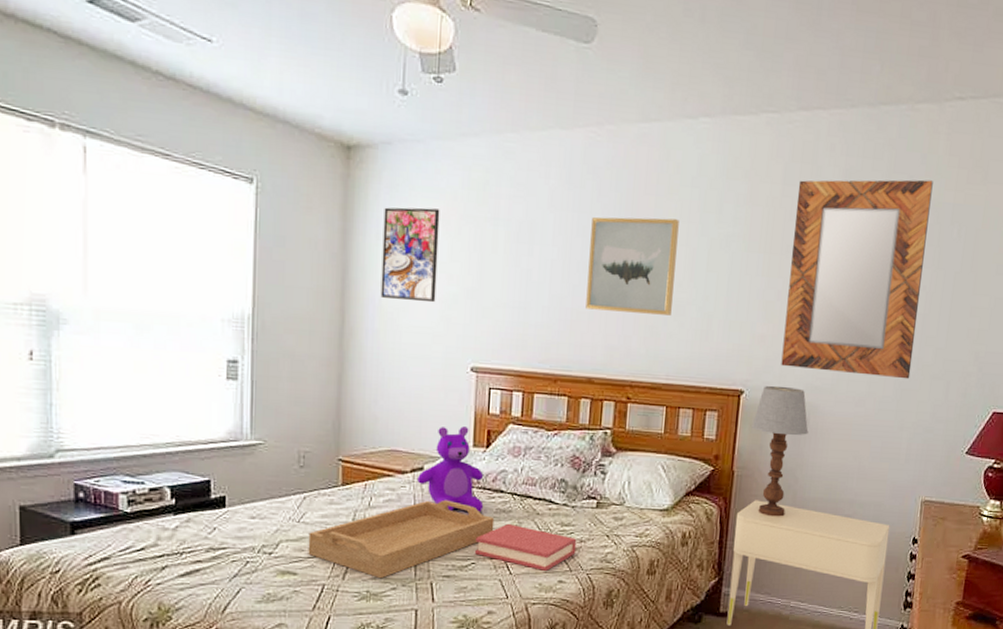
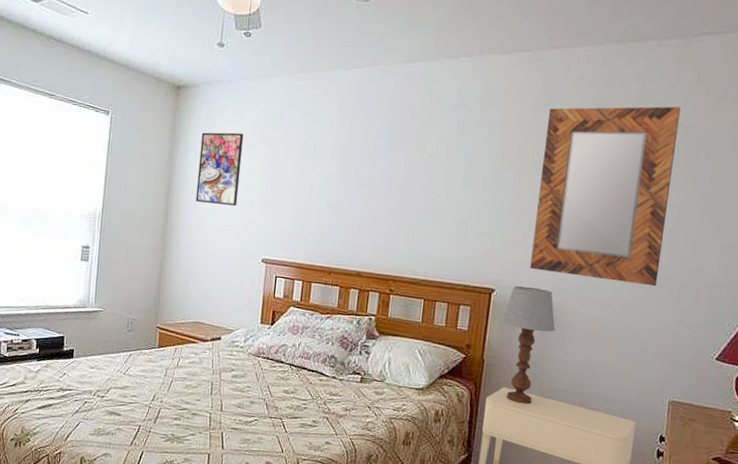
serving tray: present [308,499,495,579] -> none [130,364,275,426]
teddy bear: present [418,426,484,512] -> none [216,306,268,378]
hardback book: present [475,523,577,571] -> none [258,389,343,432]
wall art: present [586,216,679,316] -> none [357,139,440,222]

